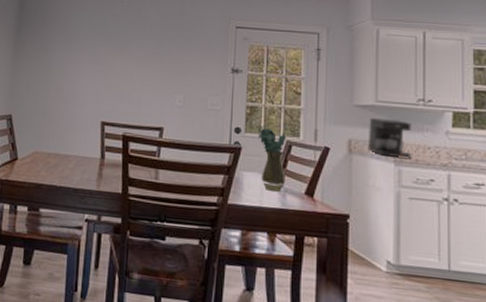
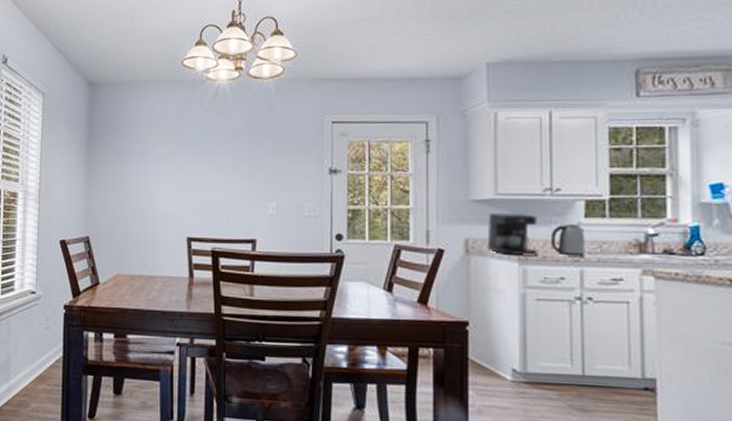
vase: present [258,124,286,193] -> none [361,229,395,303]
kettle: none [422,131,453,162] -> present [550,223,586,256]

